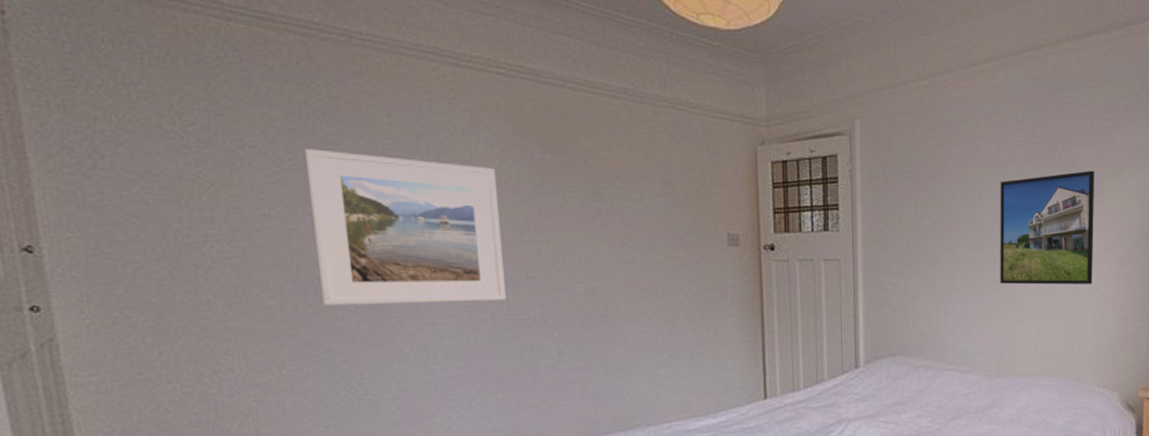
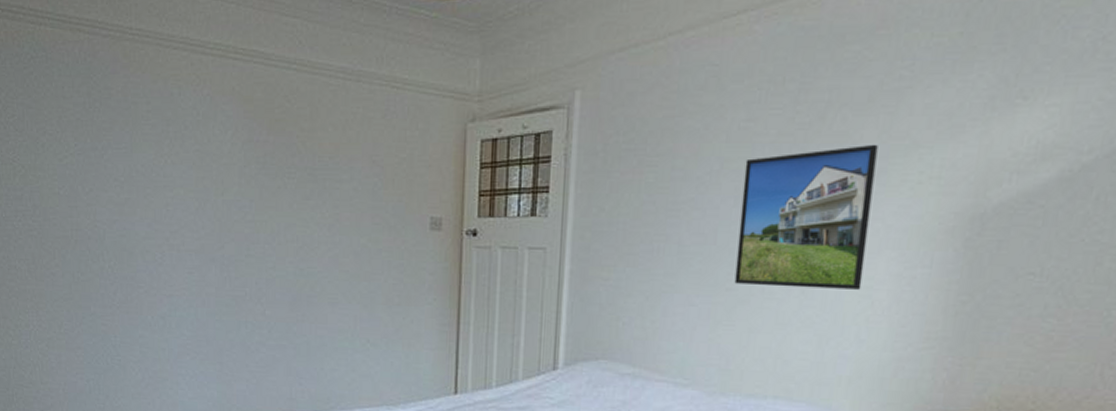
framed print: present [303,149,506,305] -> none [85,135,229,278]

